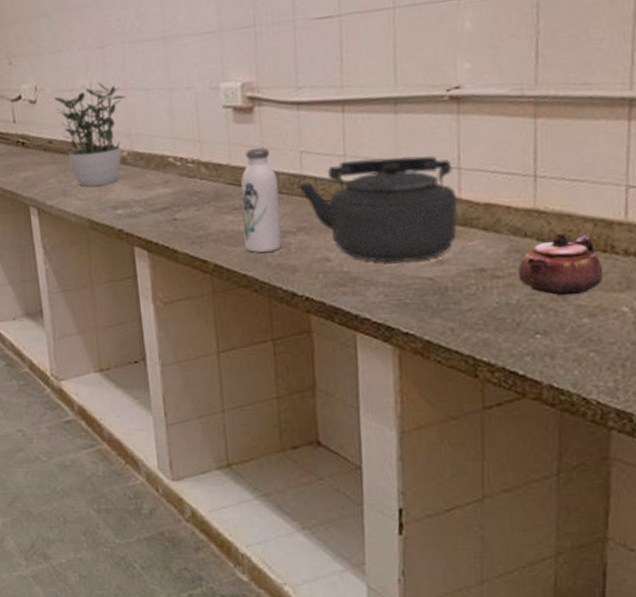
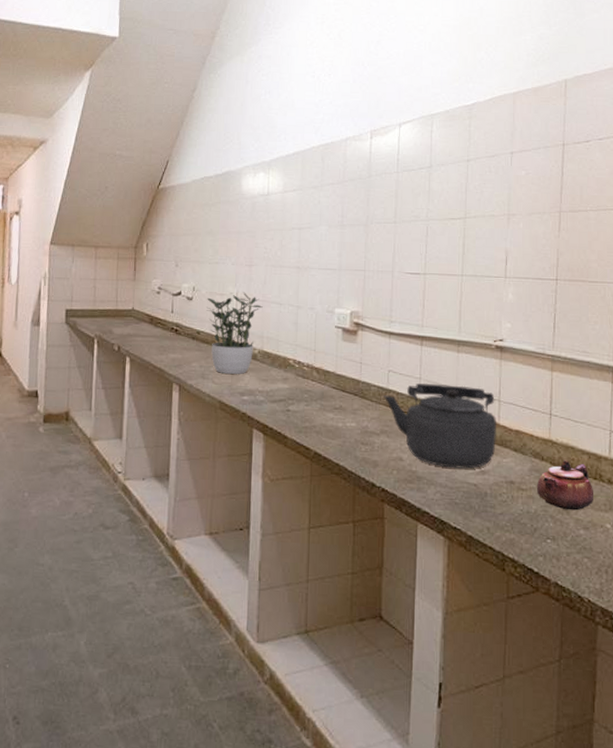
water bottle: present [240,148,282,253] -> none [340,363,370,447]

